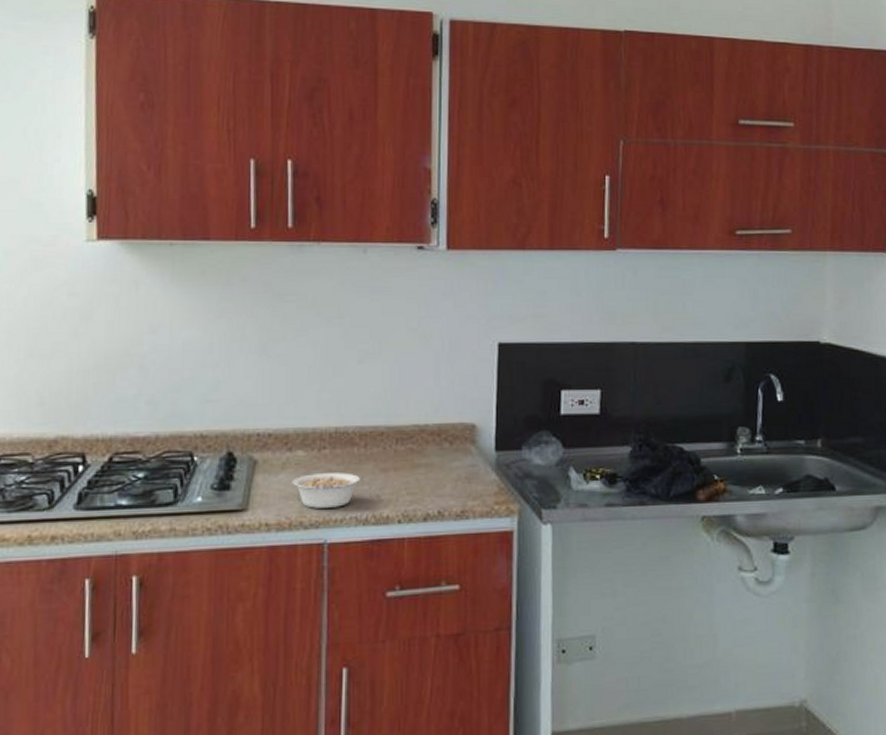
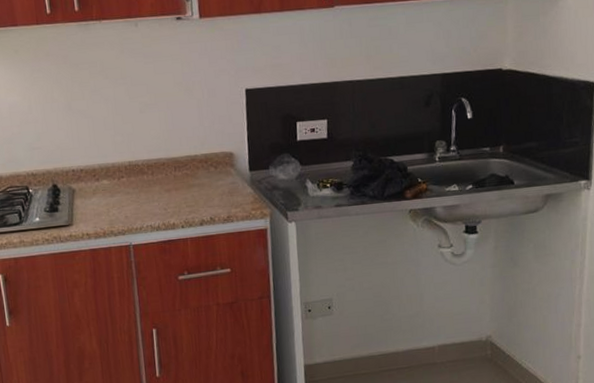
legume: present [292,472,369,509] -> none [102,194,157,221]

